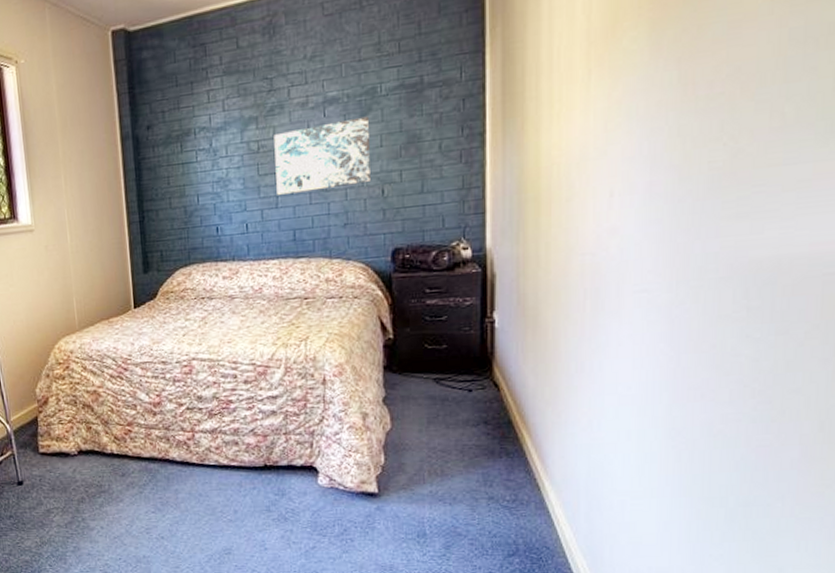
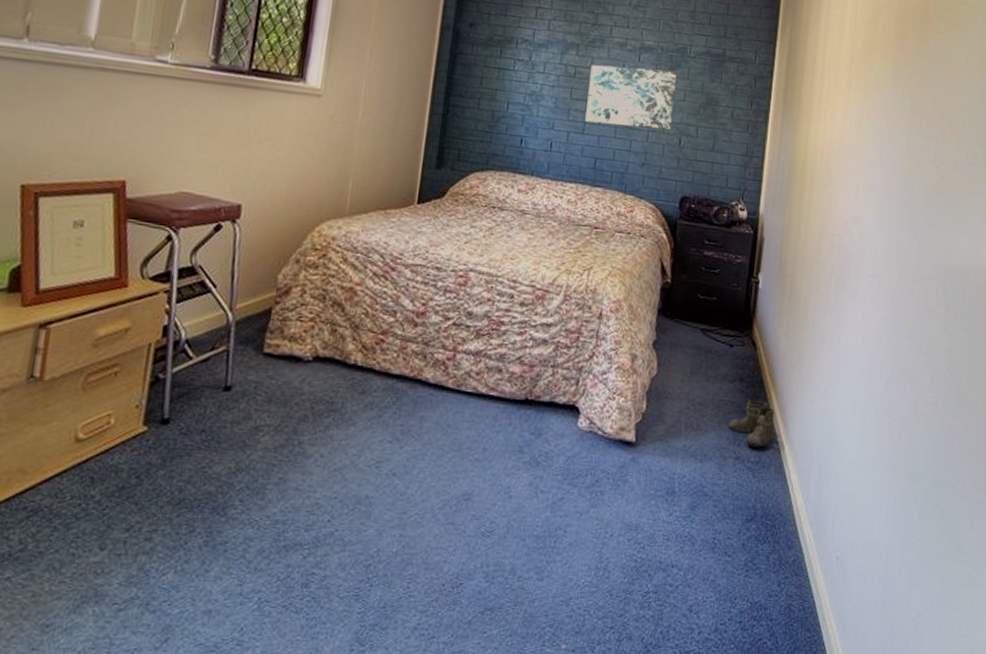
boots: none [477,441,532,486] -> present [728,400,775,448]

